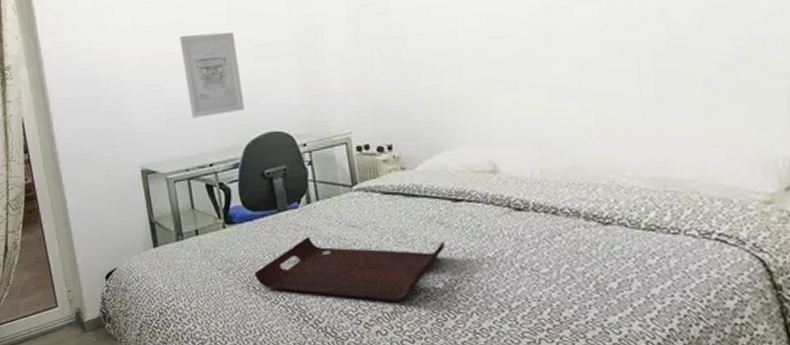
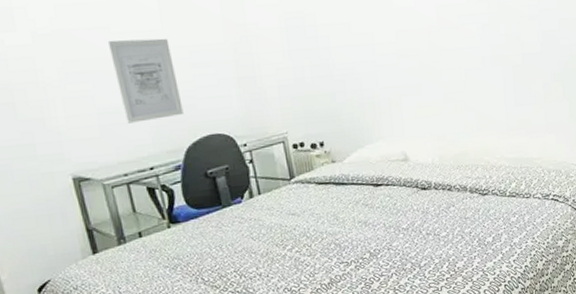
serving tray: present [254,237,445,301] -> none [202,220,369,279]

